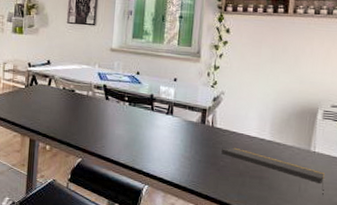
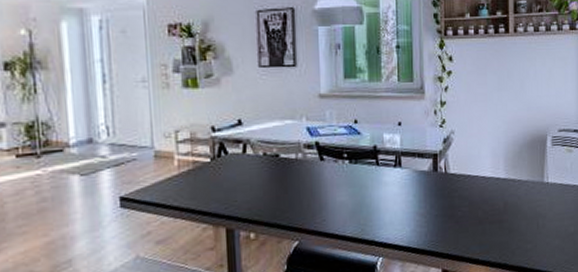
notepad: present [221,147,325,196] -> none [458,192,560,228]

